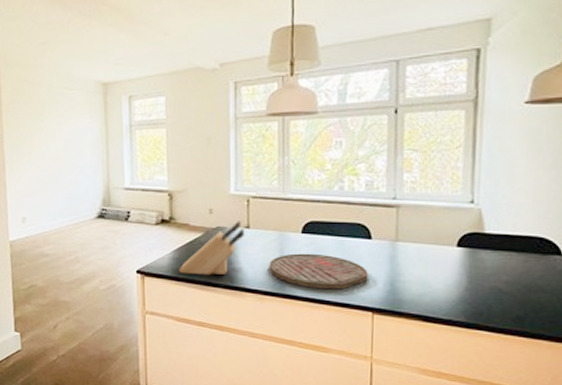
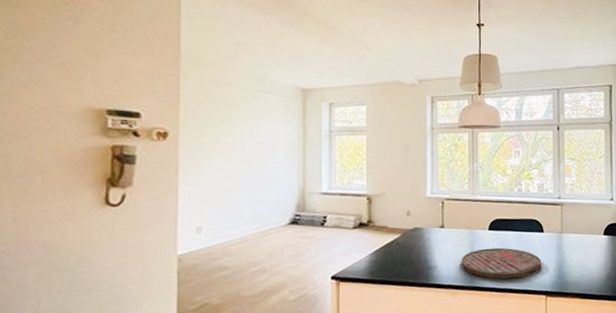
knife block: present [178,221,244,275] -> none [375,221,439,276]

